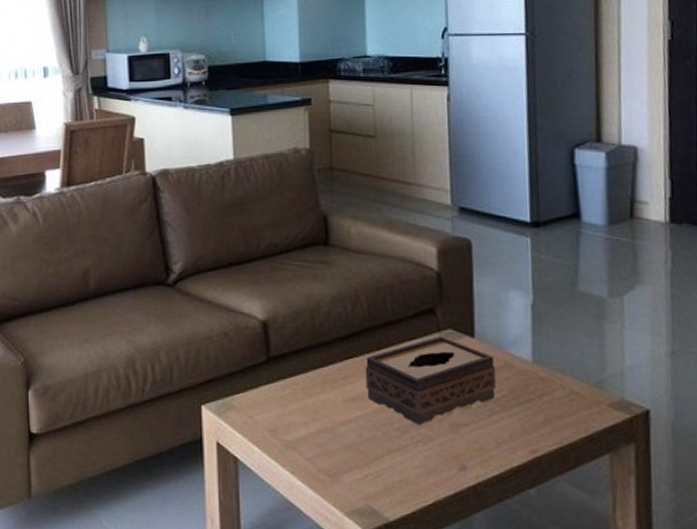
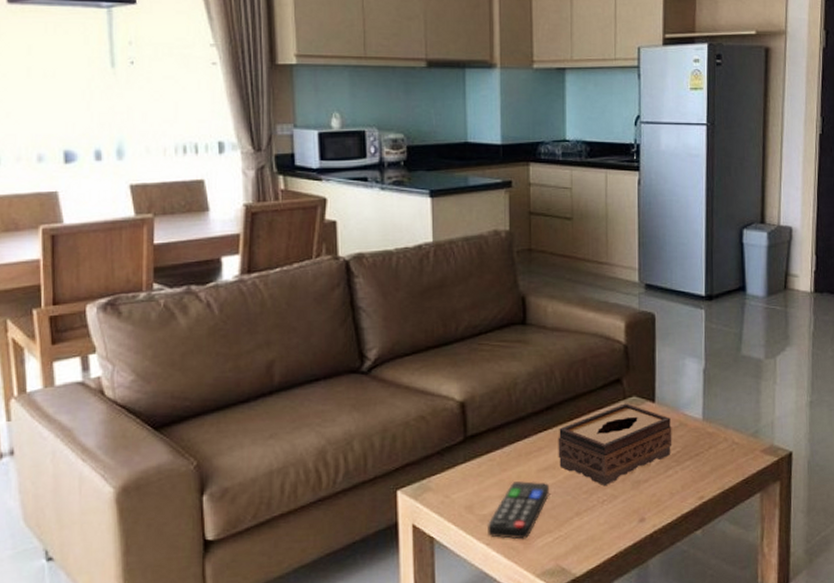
remote control: none [291,409,357,473] -> present [486,481,549,540]

